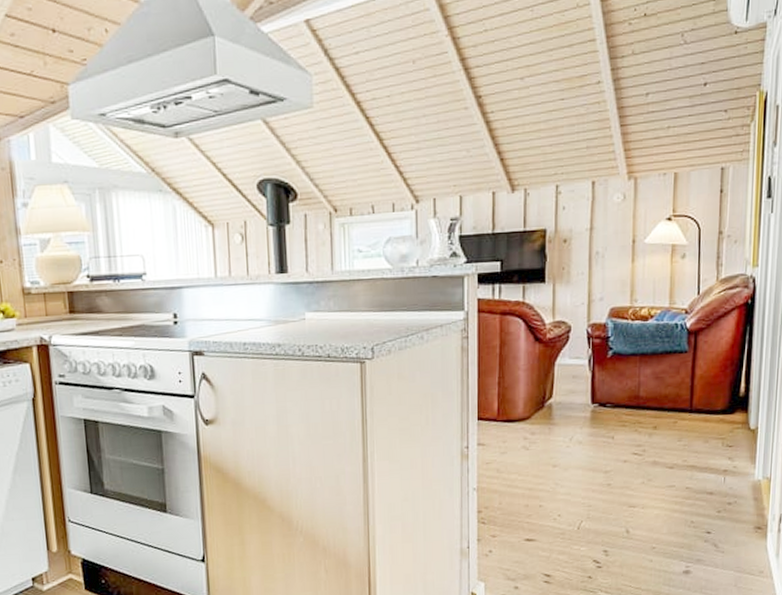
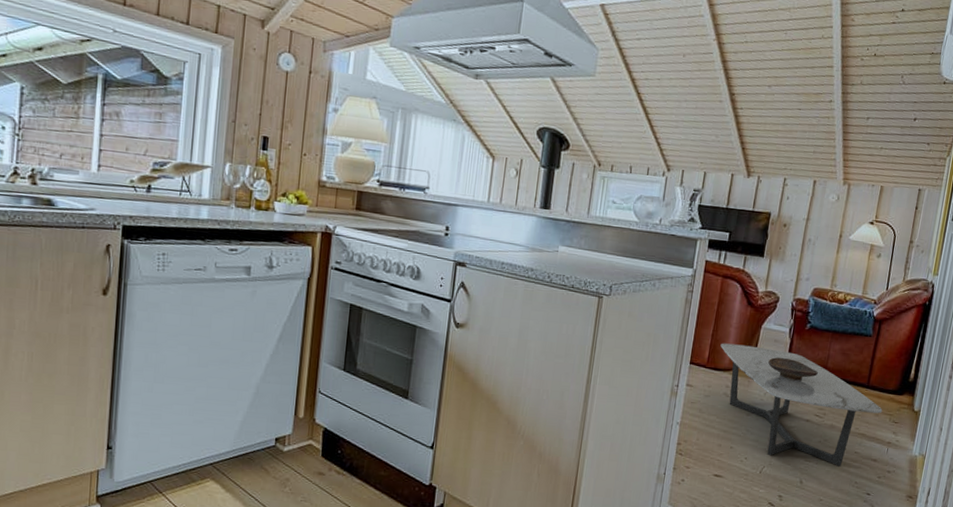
coffee table: none [510,386,713,507] -> present [720,343,883,467]
decorative bowl: none [569,394,629,419] -> present [768,357,818,381]

